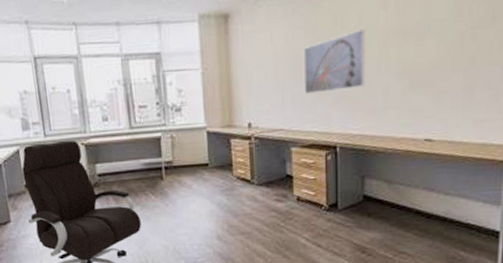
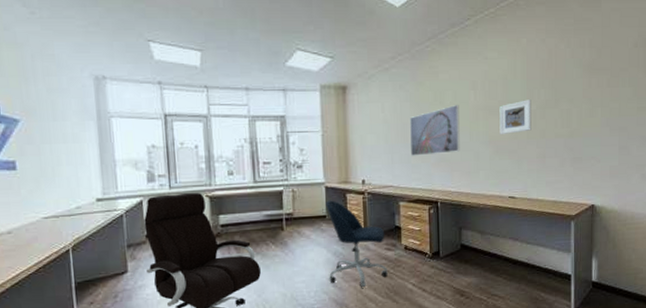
office chair: none [208,146,278,242] -> present [326,200,388,288]
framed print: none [416,18,459,65] -> present [499,99,531,135]

